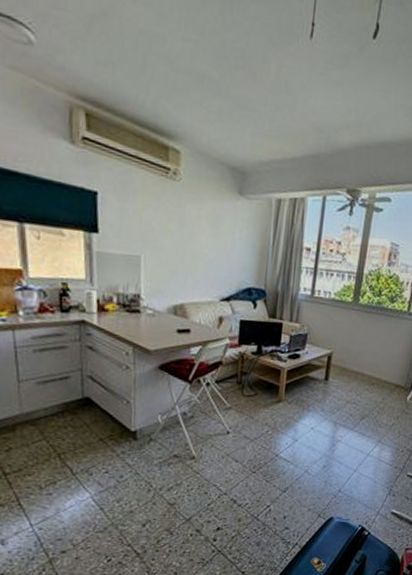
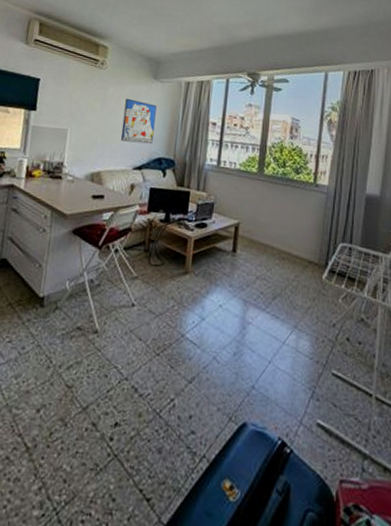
wall art: none [204,218,244,273] -> present [121,98,157,145]

